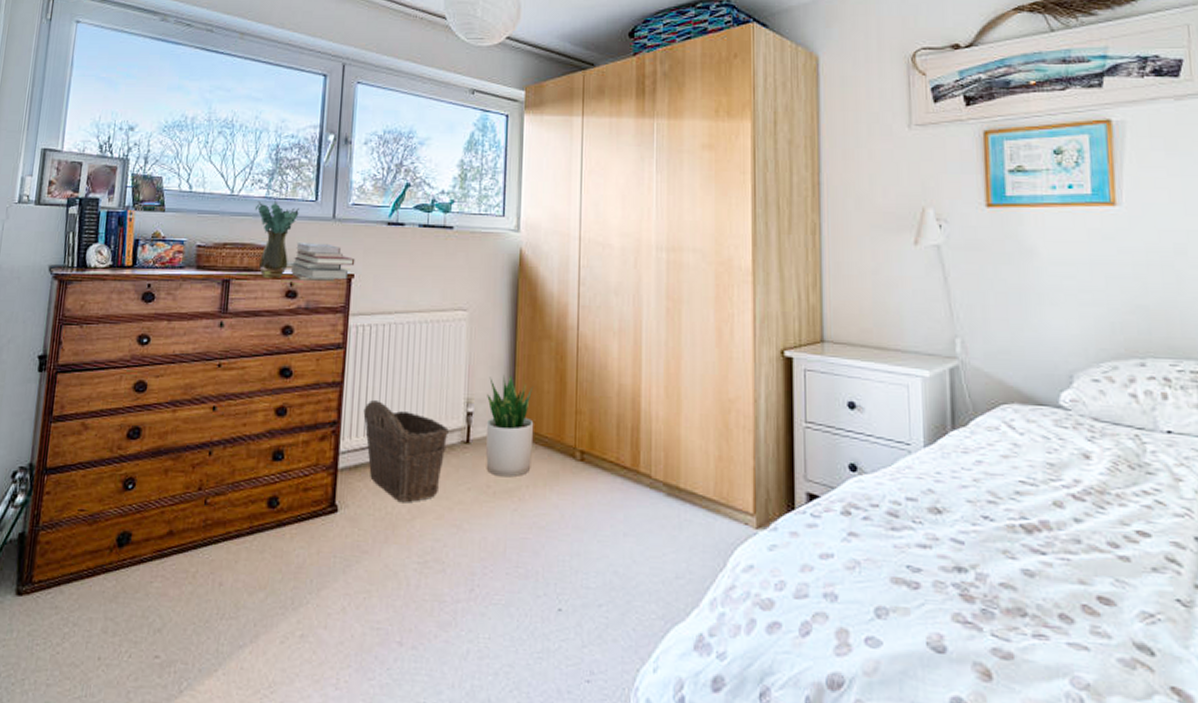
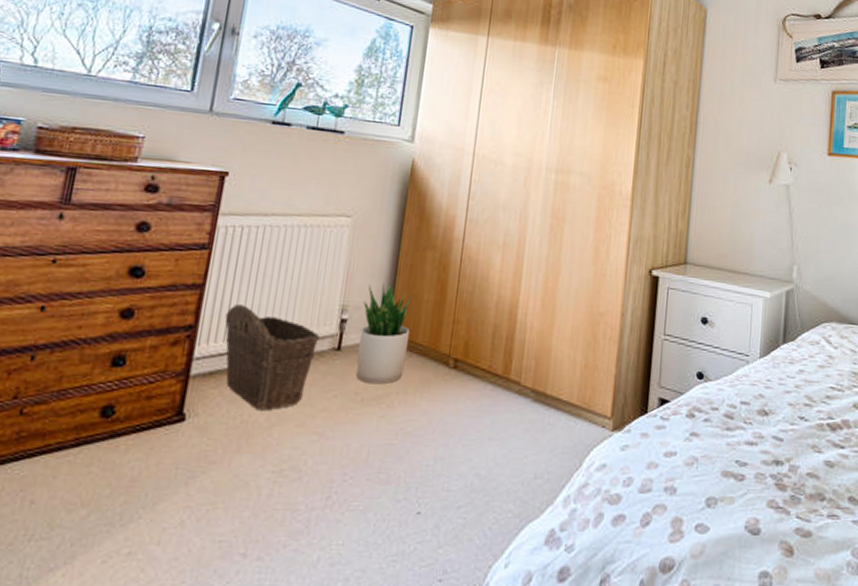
vase: present [254,200,299,280] -> none [113,85,171,172]
books: present [290,241,355,281] -> none [153,132,232,178]

